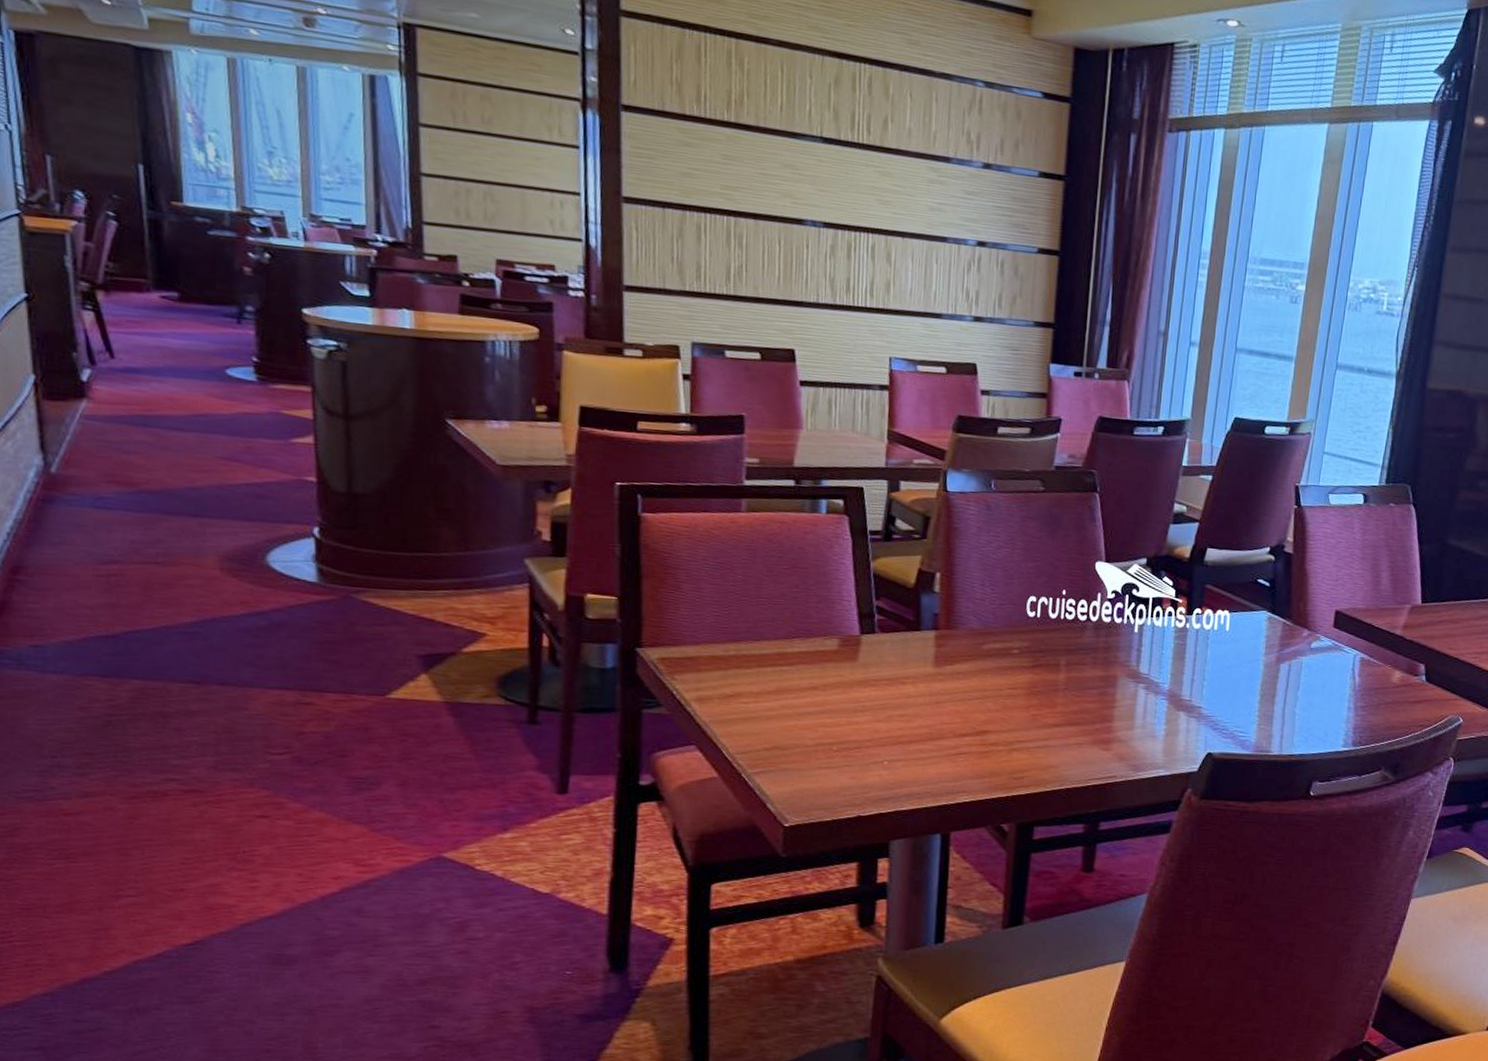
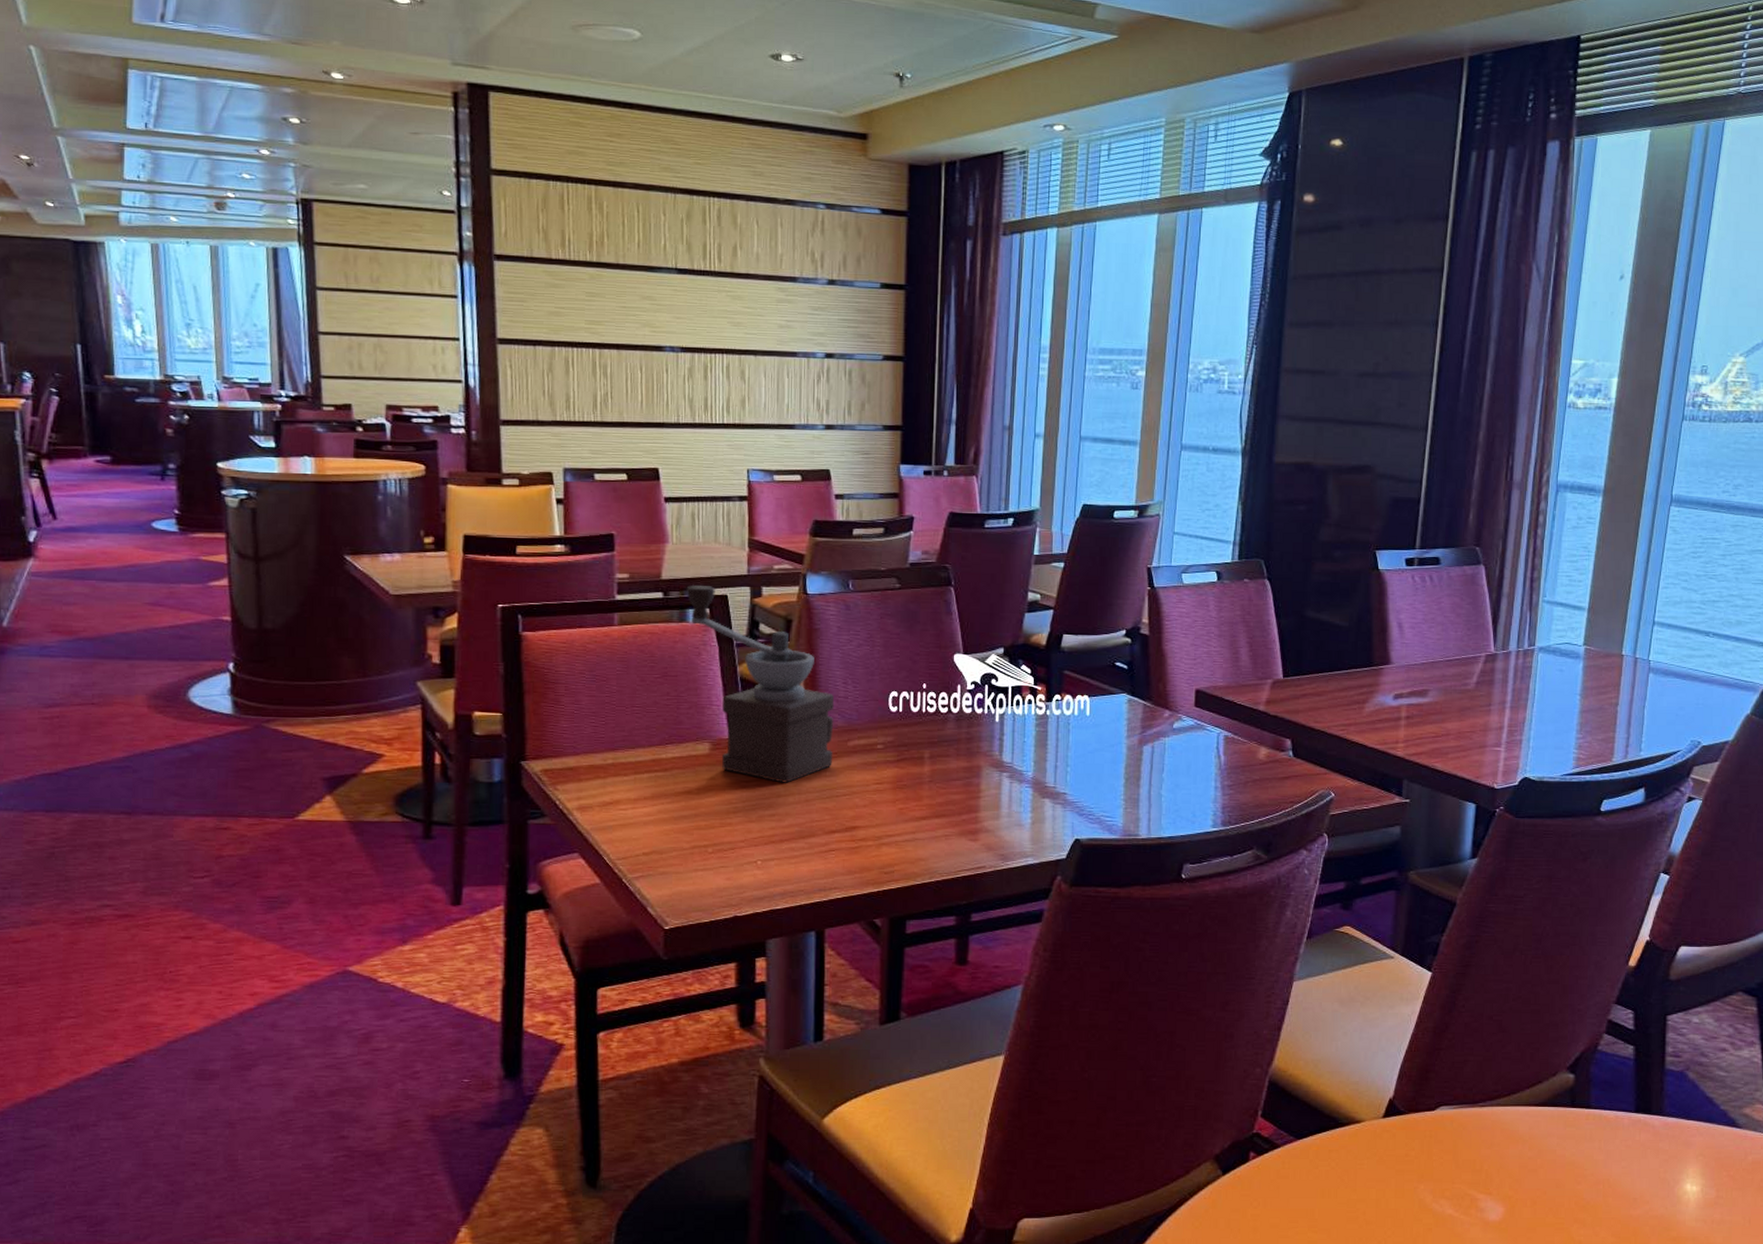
coffee grinder: none [819,475,971,684] -> present [686,585,835,783]

